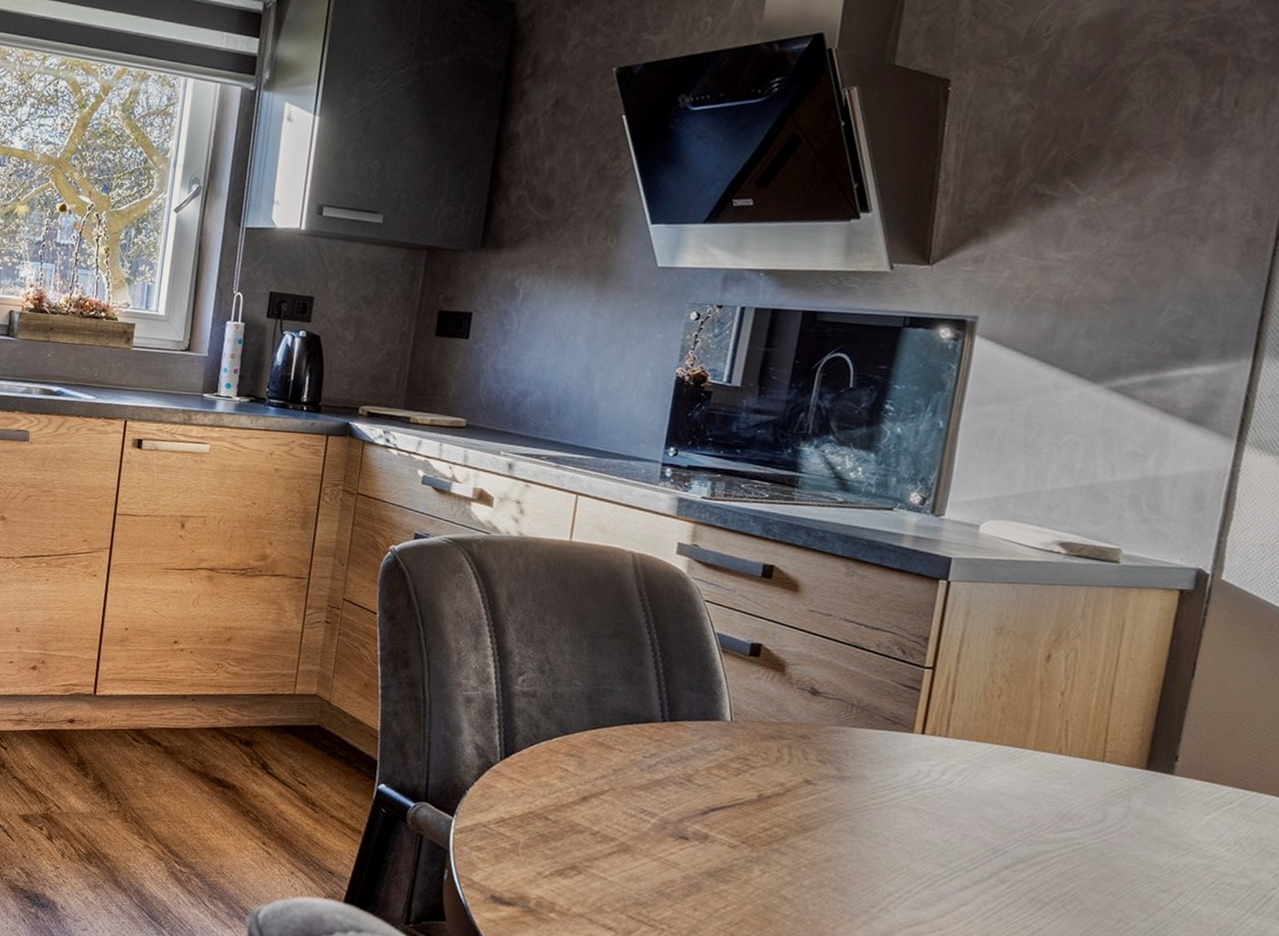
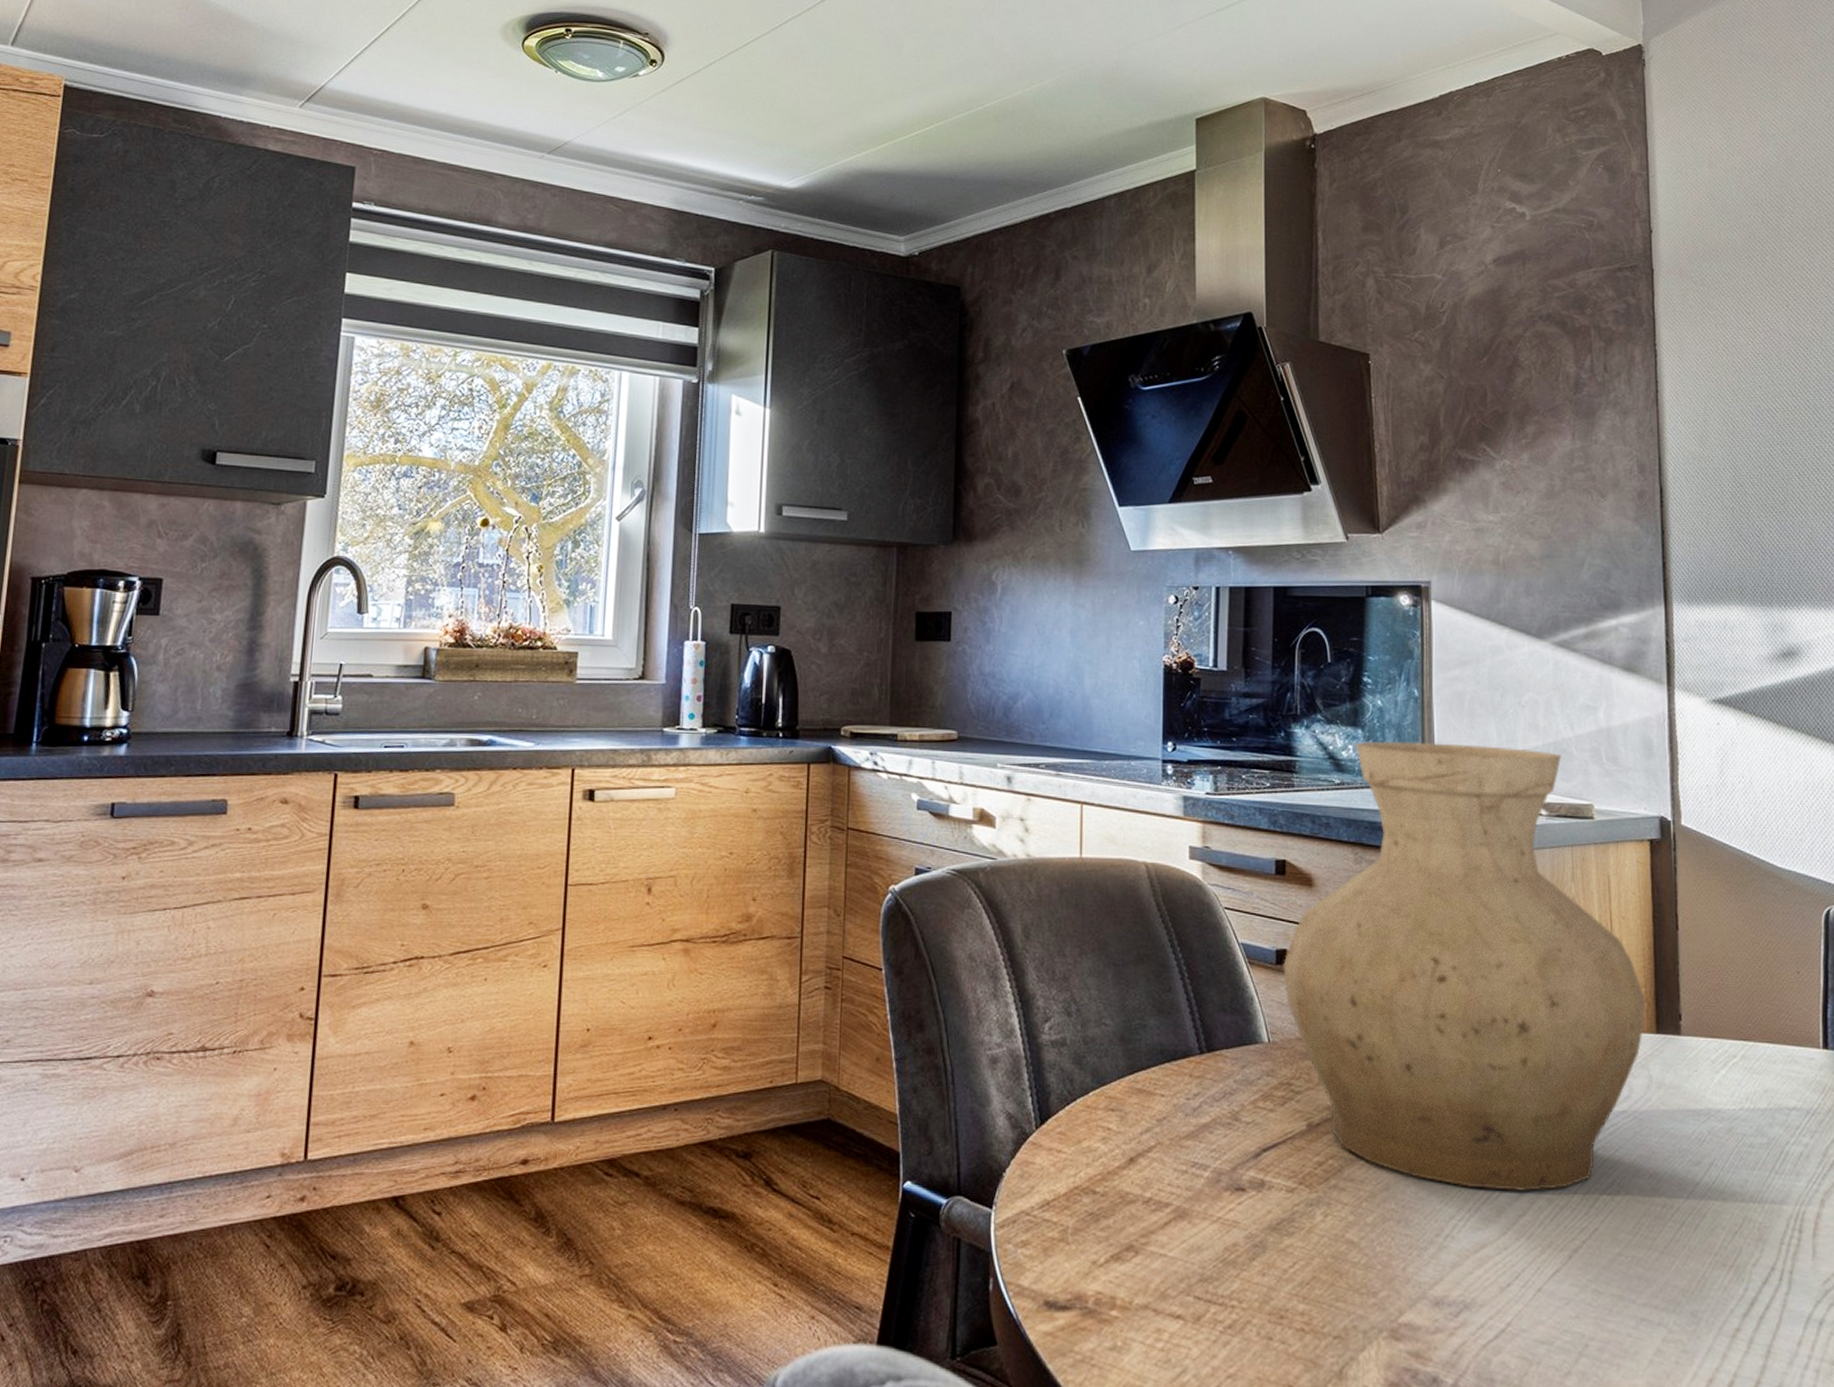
vase: none [755,465,1141,889] -> present [1283,740,1646,1192]

